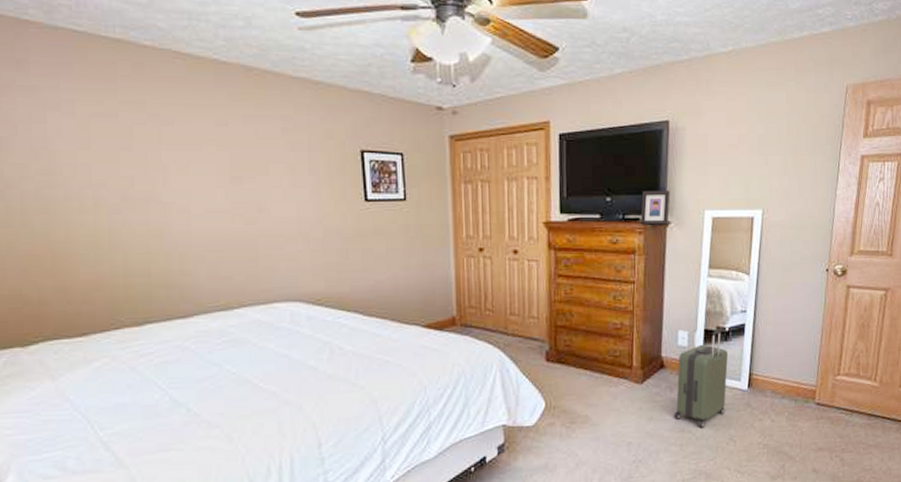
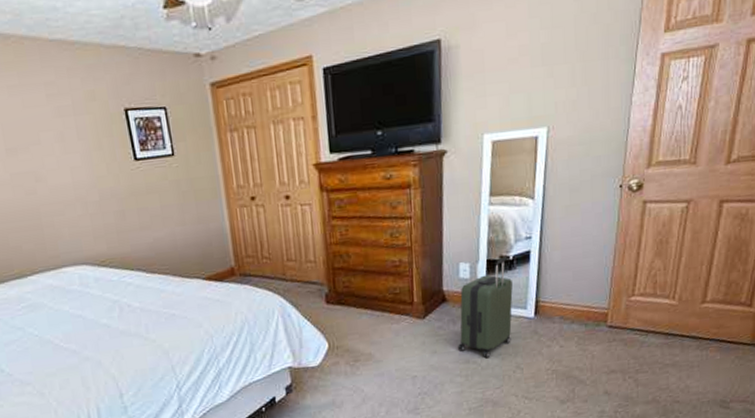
picture frame: present [640,190,670,225] -> none [414,117,446,157]

